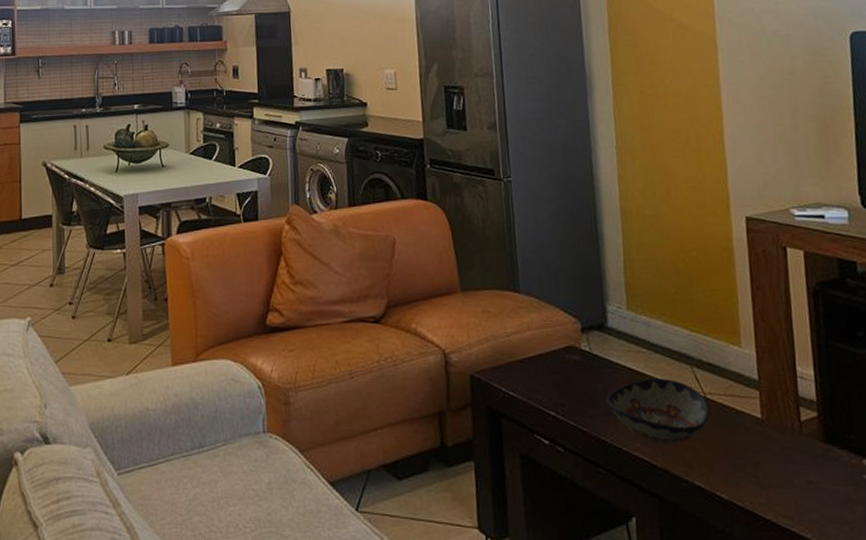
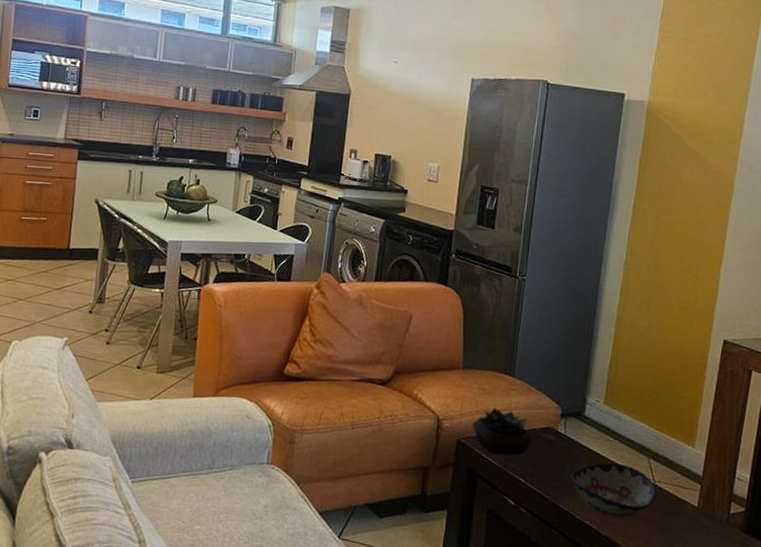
succulent plant: none [483,332,556,386] -> present [472,408,534,456]

